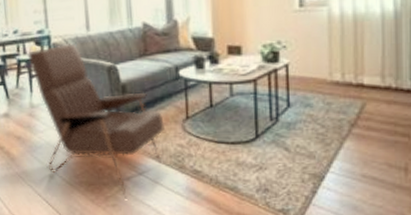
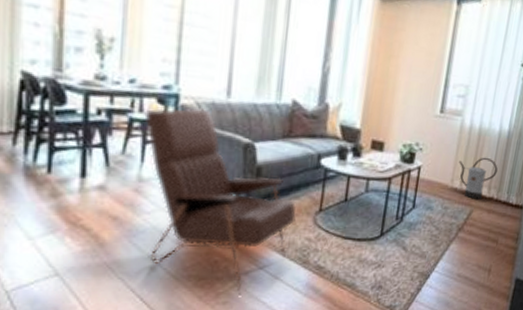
watering can: none [335,43,389,91] -> present [459,157,498,200]

